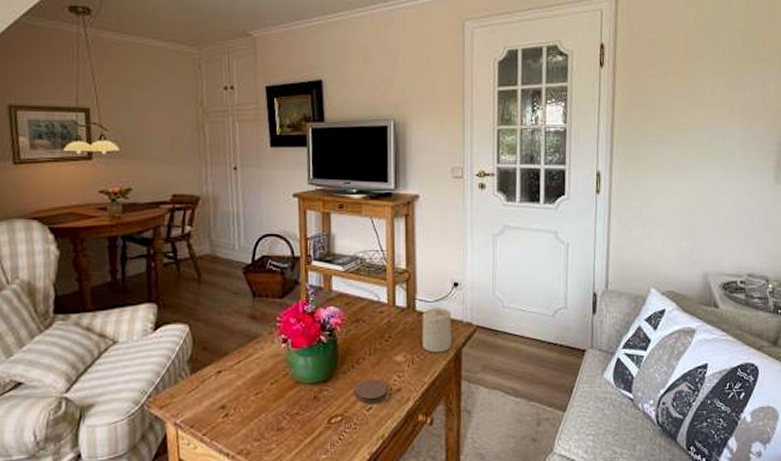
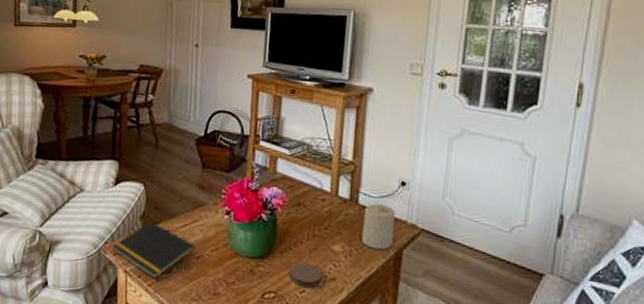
notepad: none [157,363,252,427] -> present [112,221,195,280]

